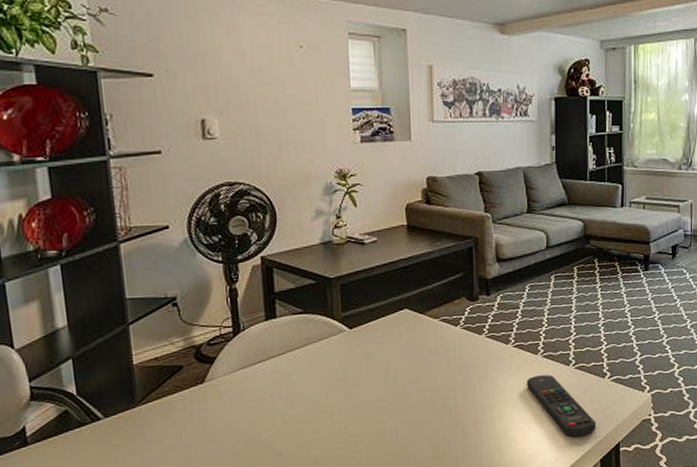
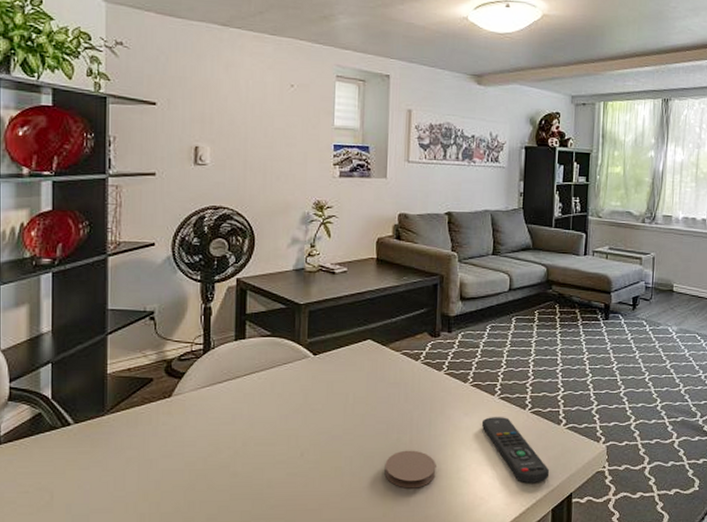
coaster: none [431,414,483,453] -> present [384,450,436,489]

